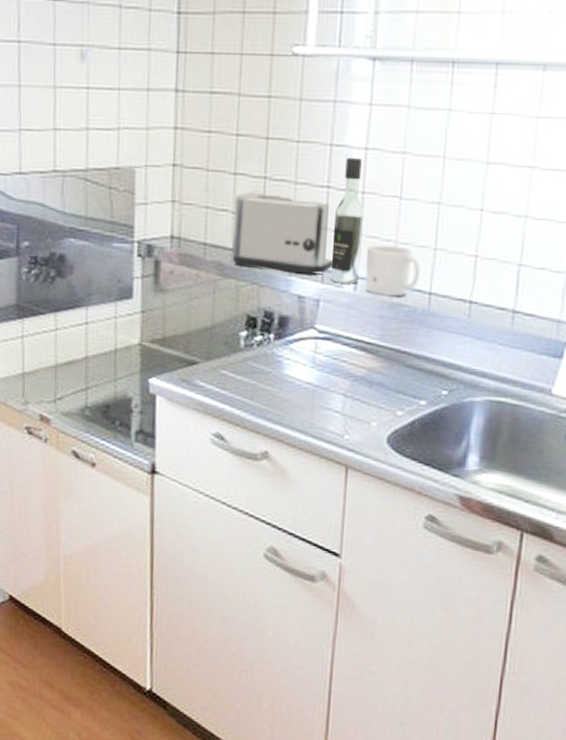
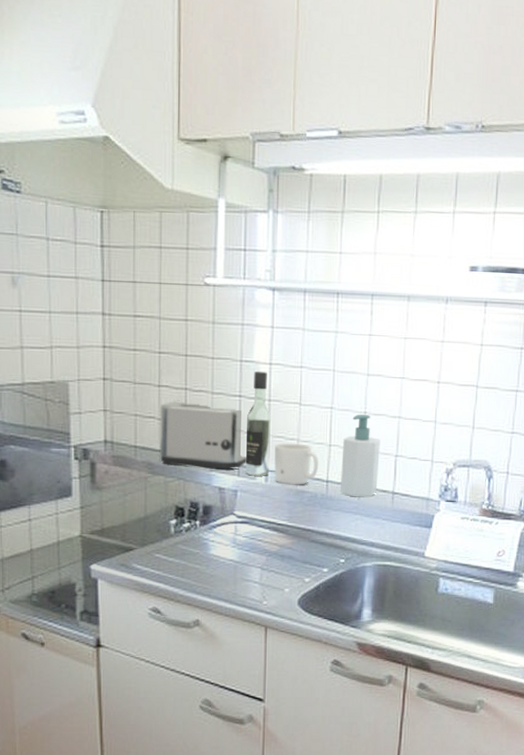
soap bottle: none [446,211,500,316] -> present [340,413,380,498]

